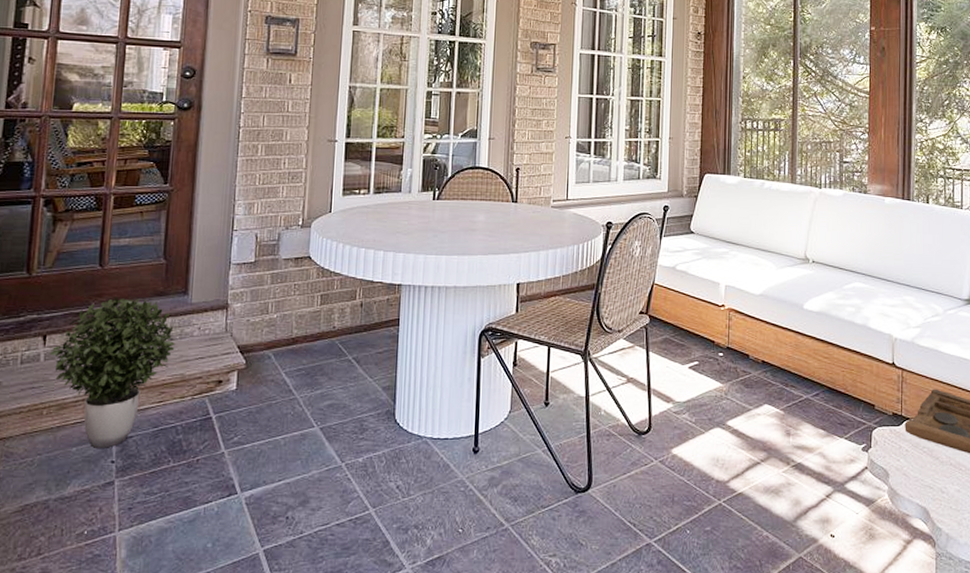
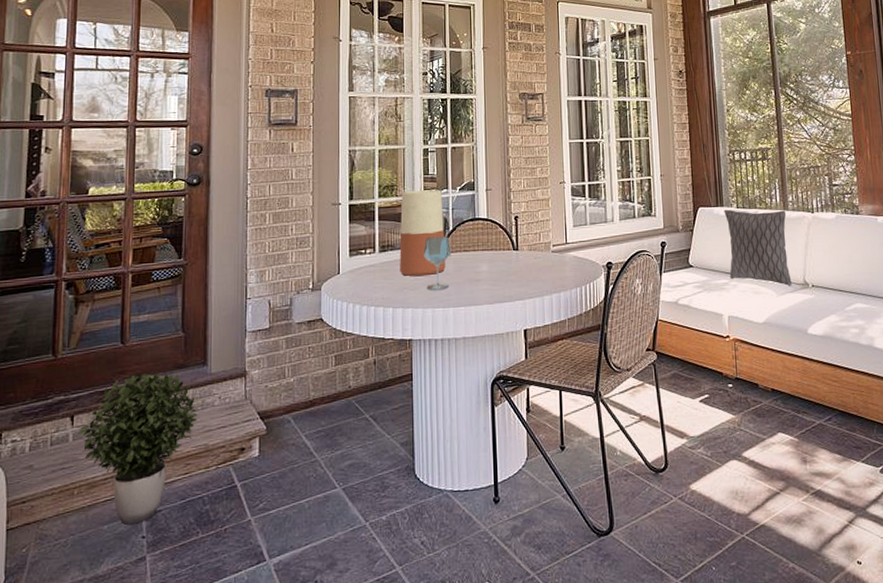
vase: none [394,133,443,222] -> present [399,189,446,277]
wine glass: none [419,181,449,237] -> present [423,235,452,291]
pillow: none [730,178,794,261] -> present [724,209,792,287]

